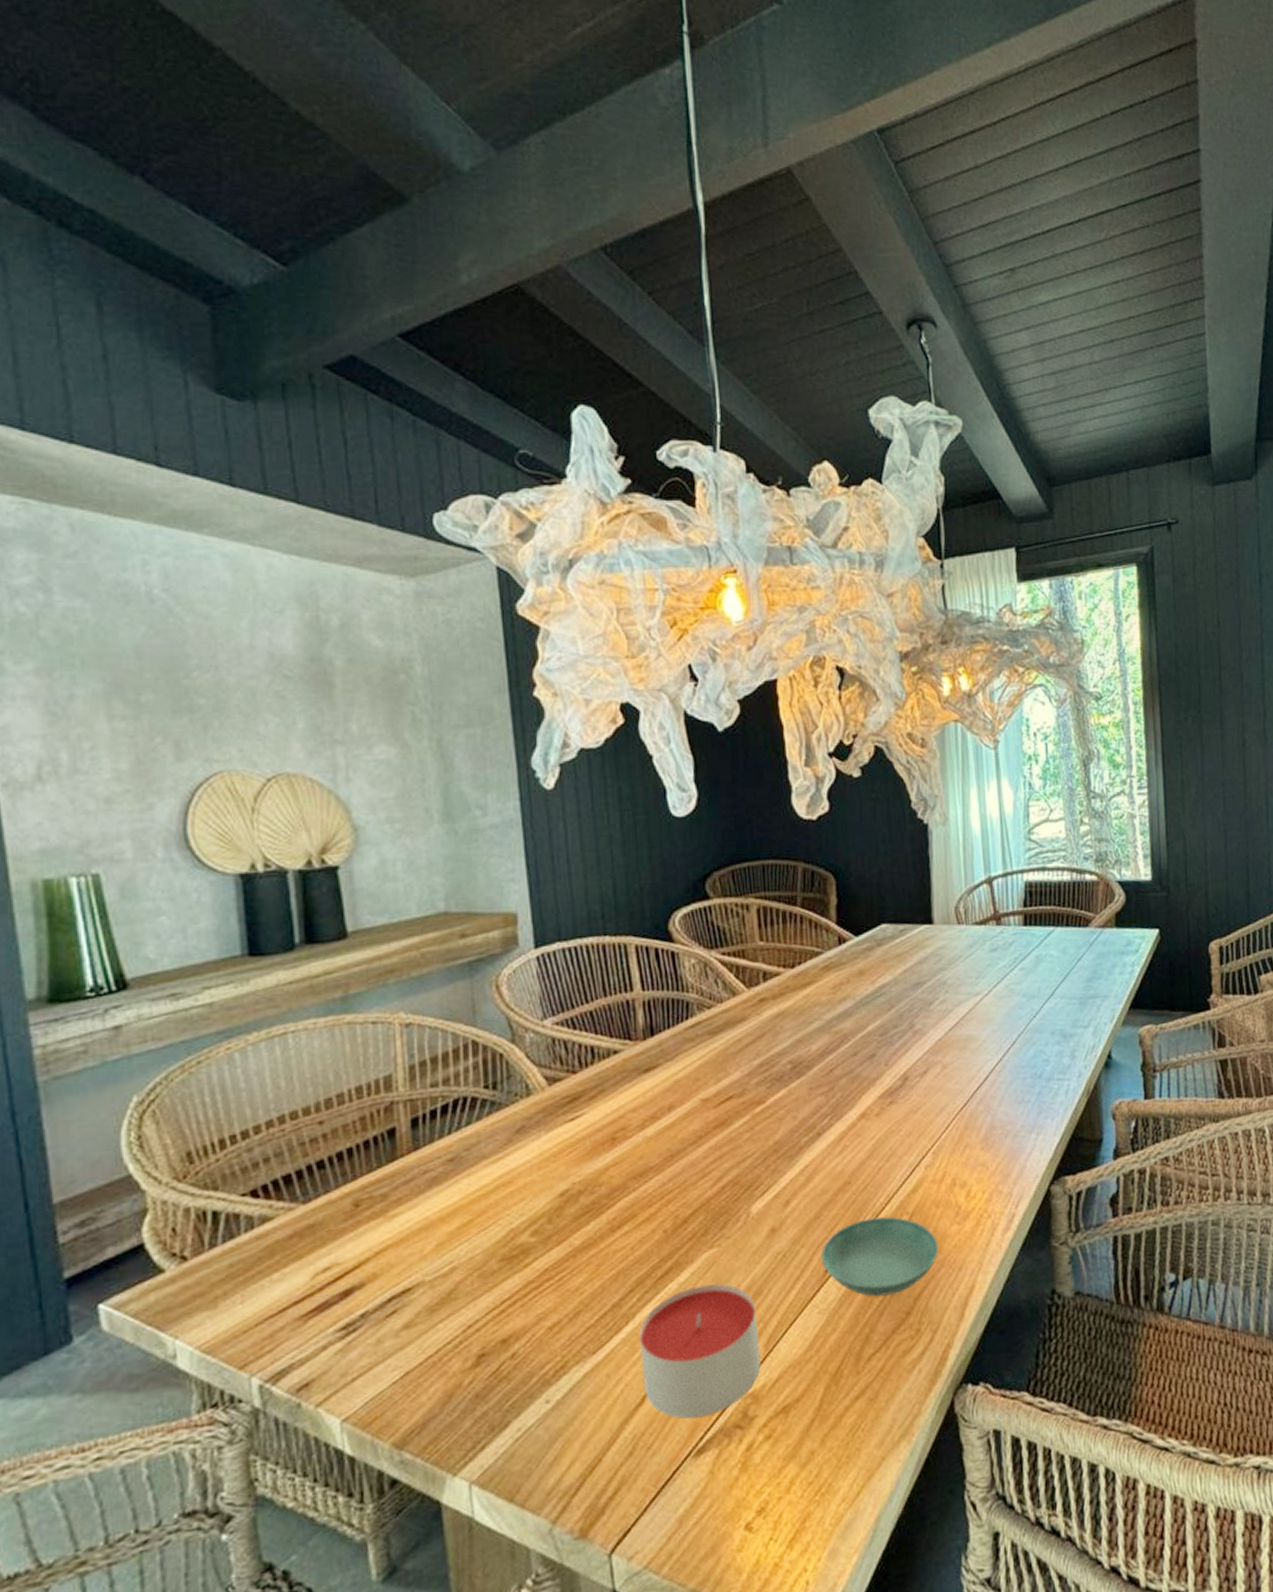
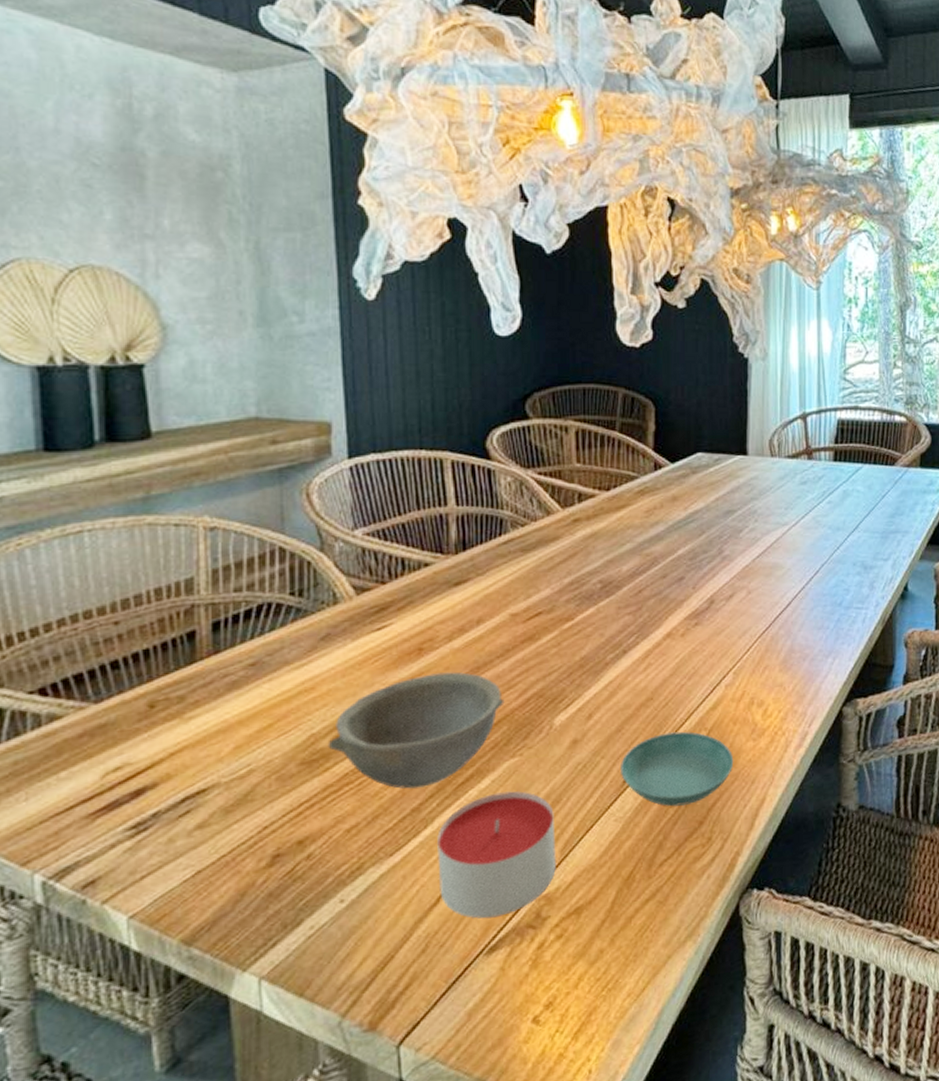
bowl: none [527,1161,700,1284] -> present [328,672,505,789]

